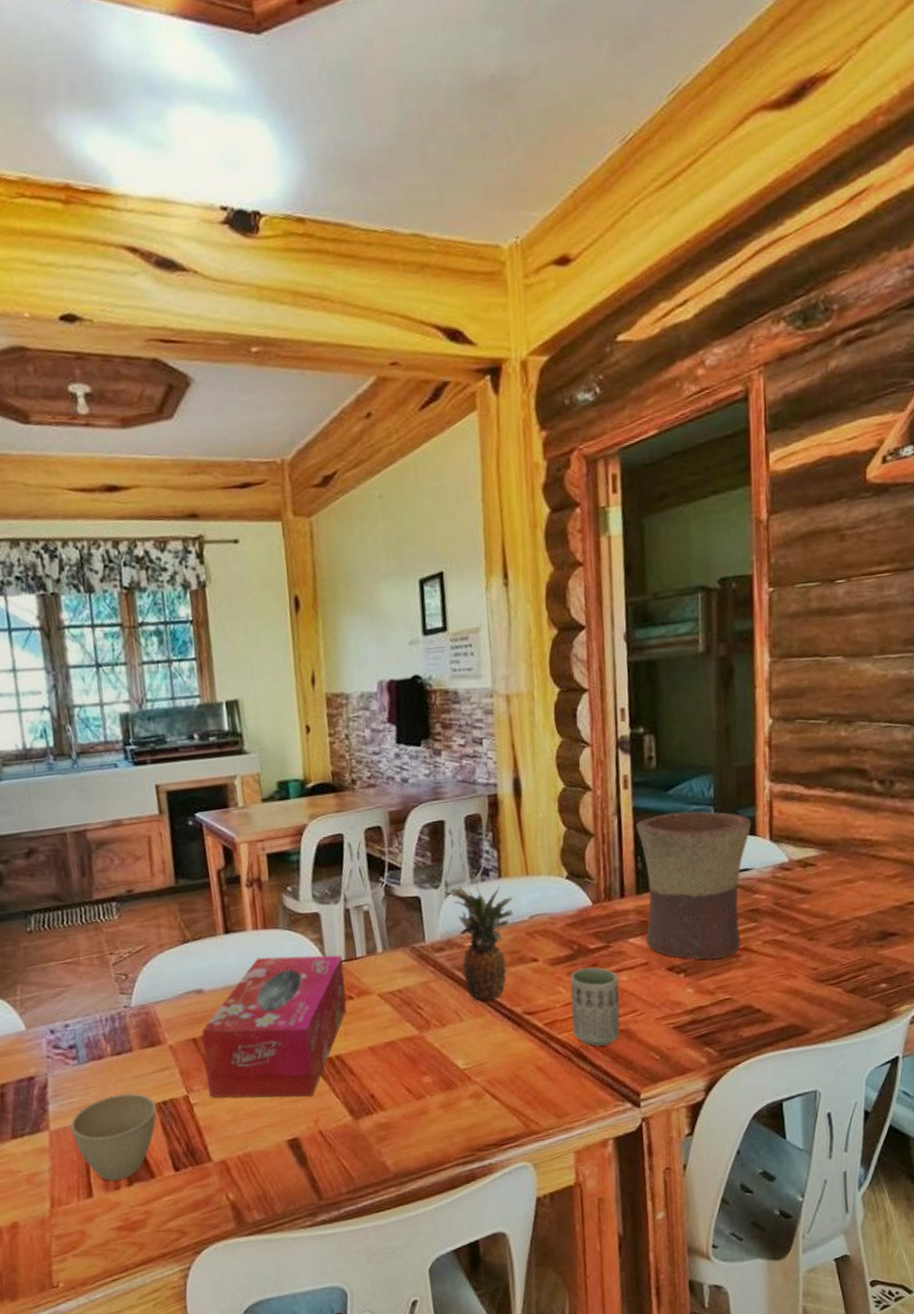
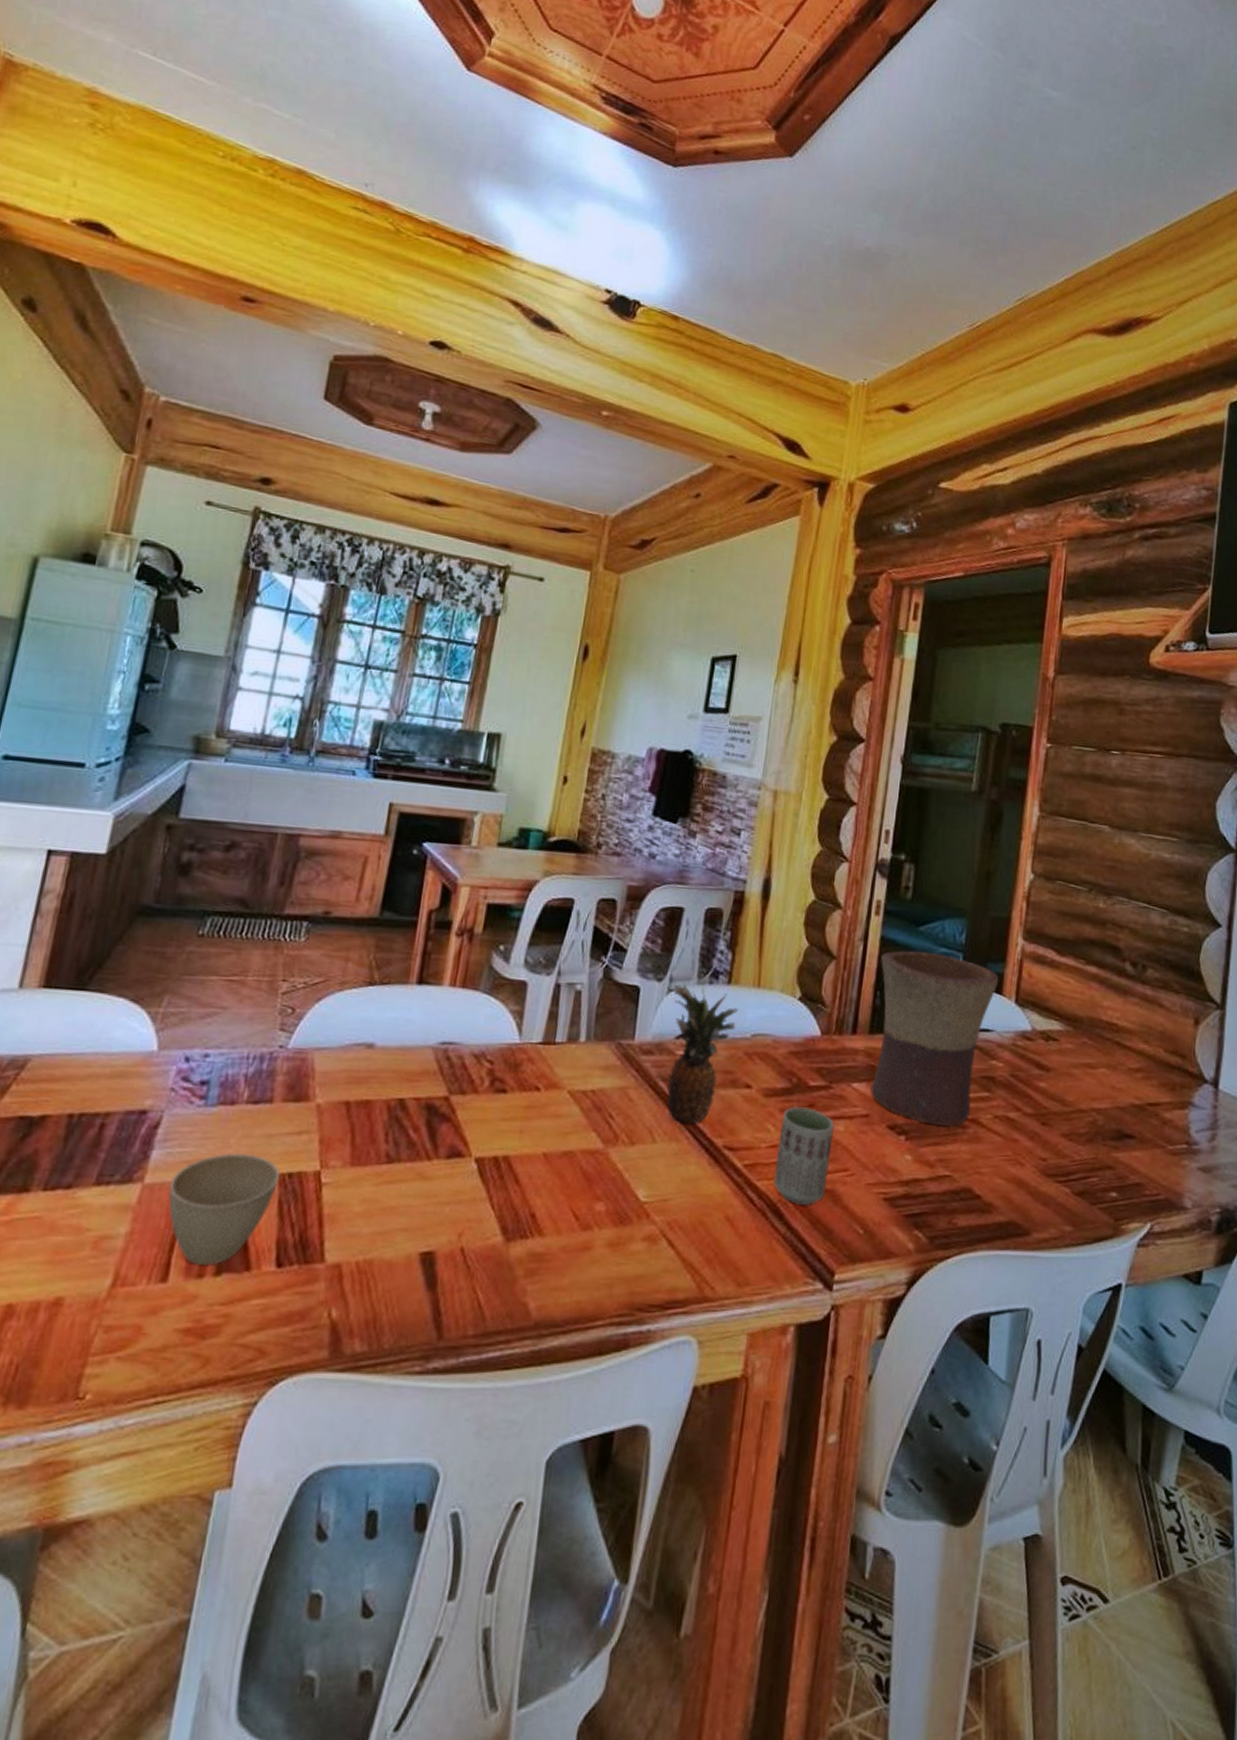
tissue box: present [201,955,347,1098] -> none [345,1020,540,1202]

